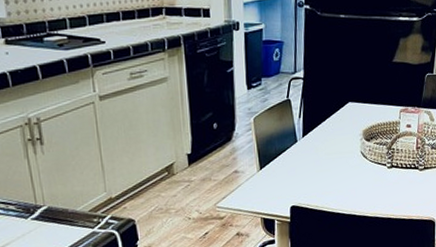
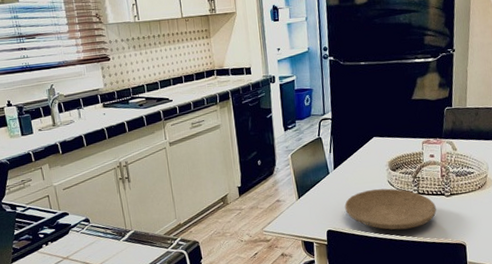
plate: none [312,160,409,206] -> present [344,188,437,230]

